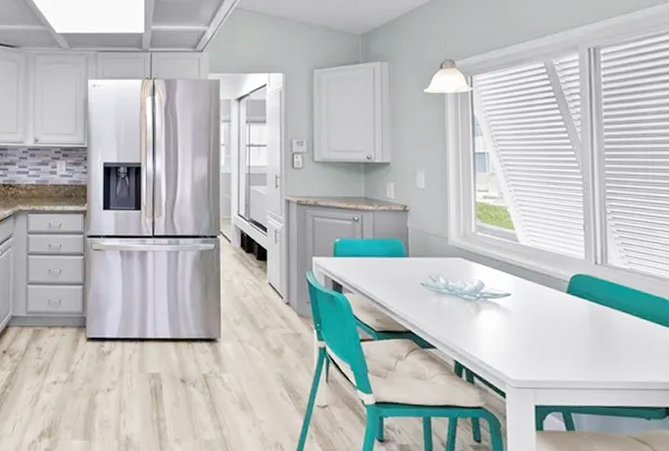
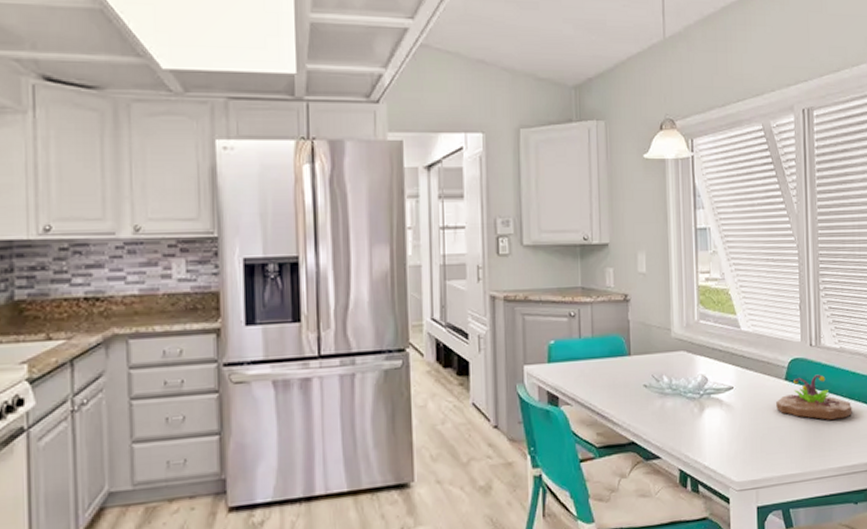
succulent planter: none [557,291,644,336] -> present [776,374,852,420]

